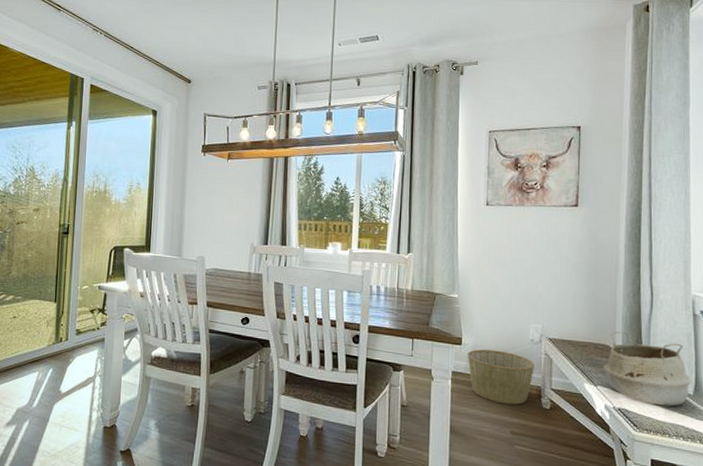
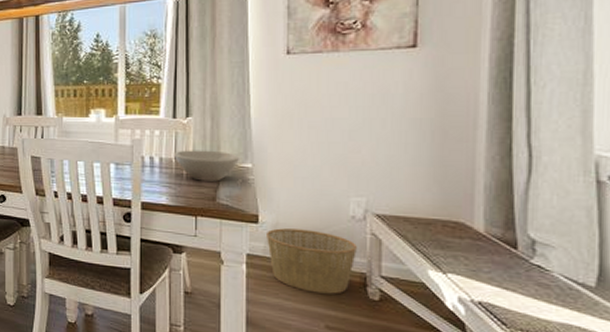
bowl: none [397,281,449,309] -> present [174,150,240,182]
woven basket: present [603,331,692,406] -> none [456,204,593,301]

